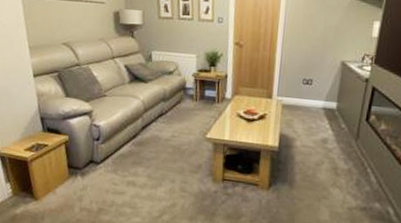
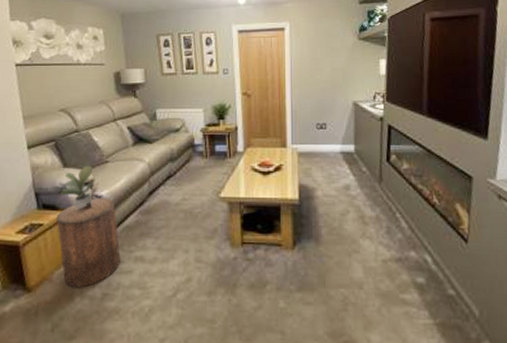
stool: none [59,127,115,202] -> present [56,198,121,288]
potted plant: none [63,97,93,136] -> present [60,165,94,209]

